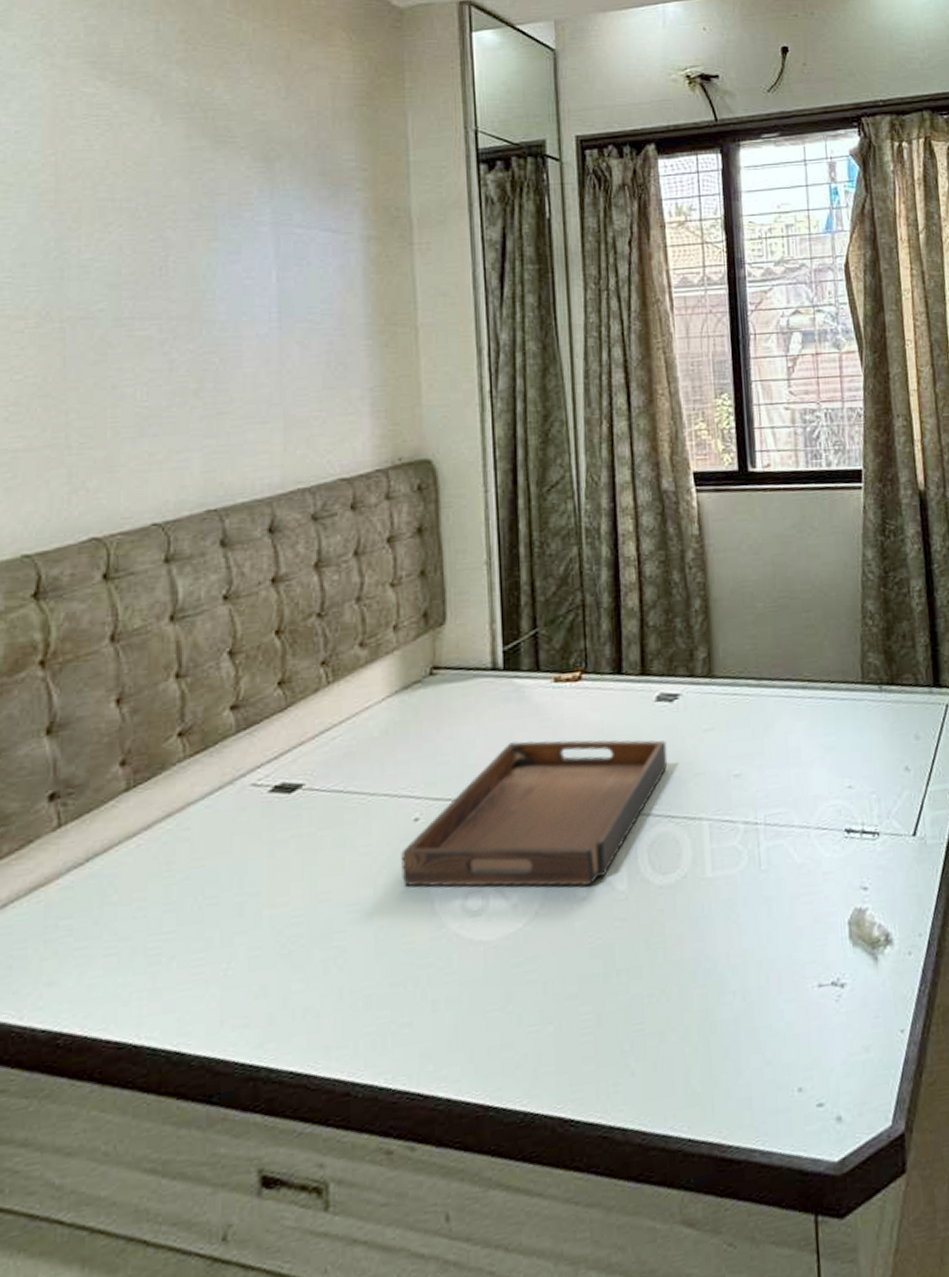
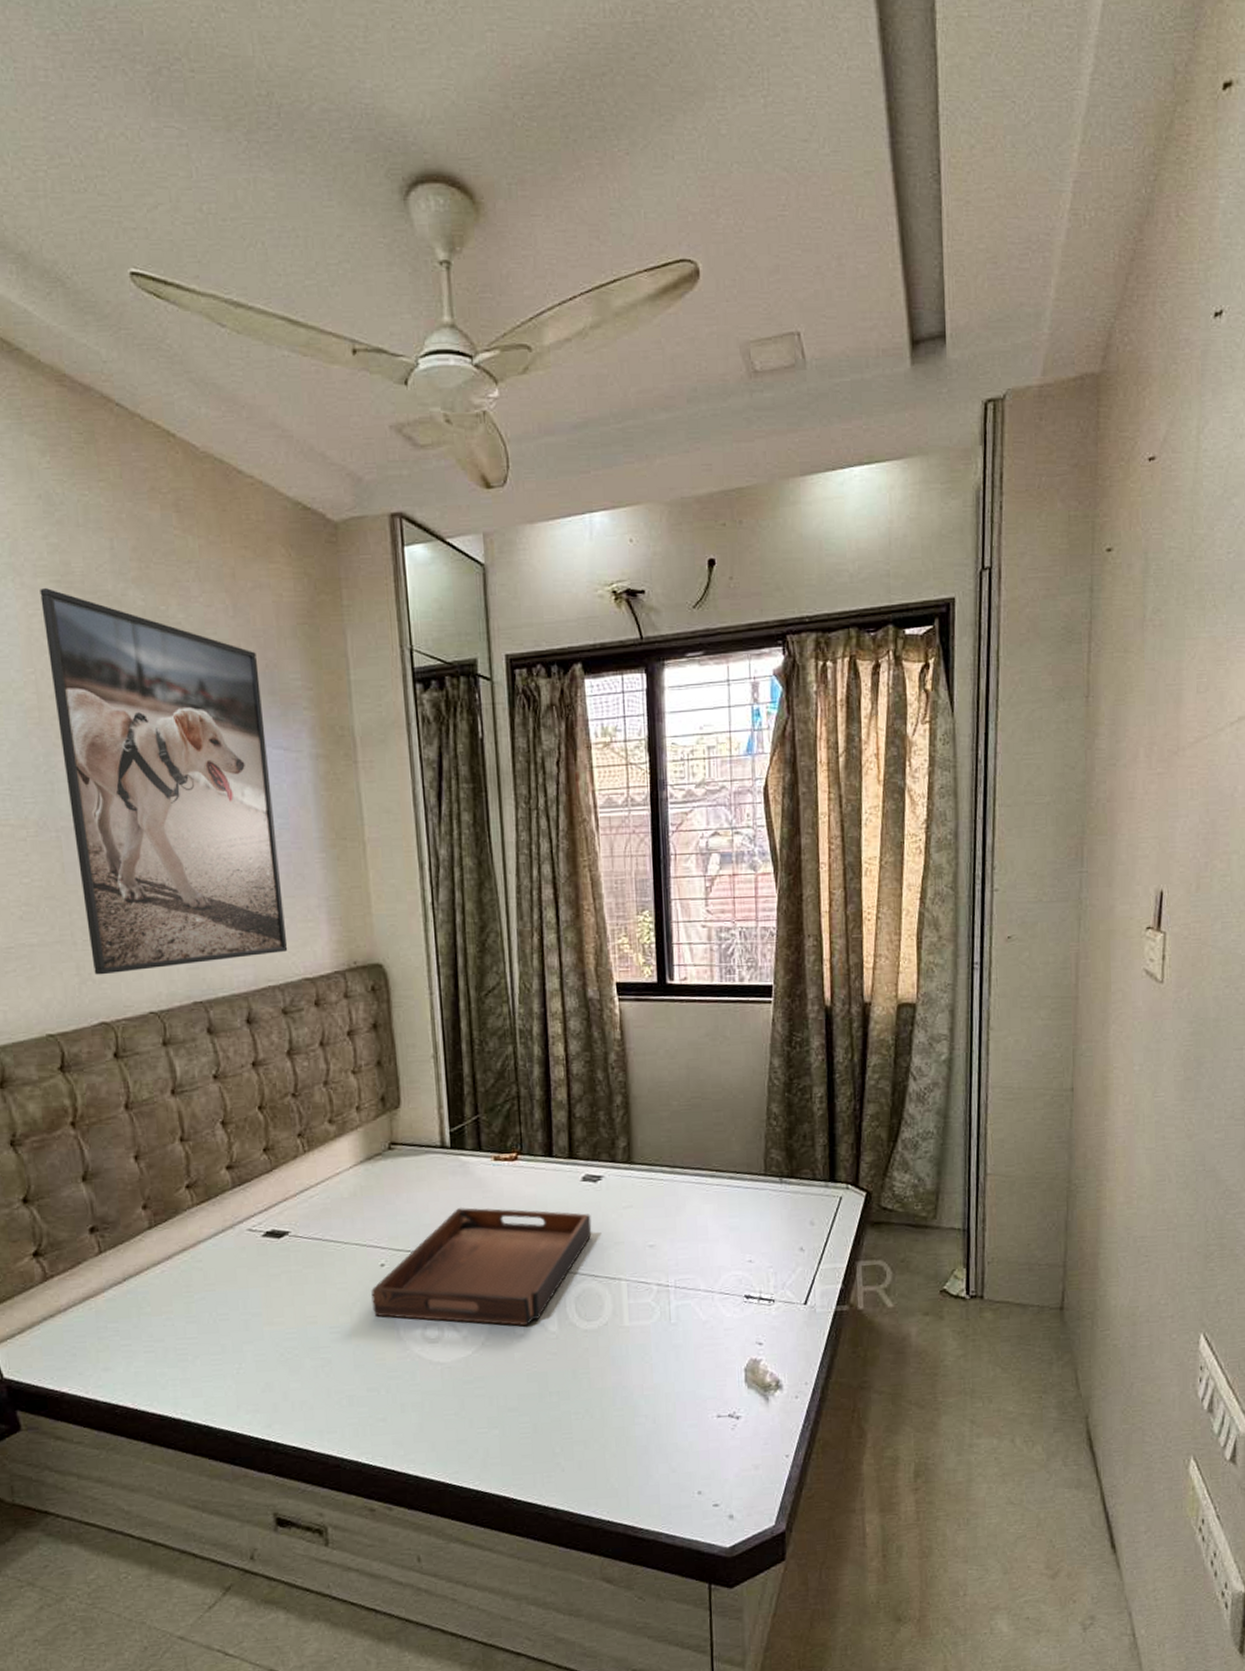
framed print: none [71,69,323,483] -> present [40,588,288,975]

